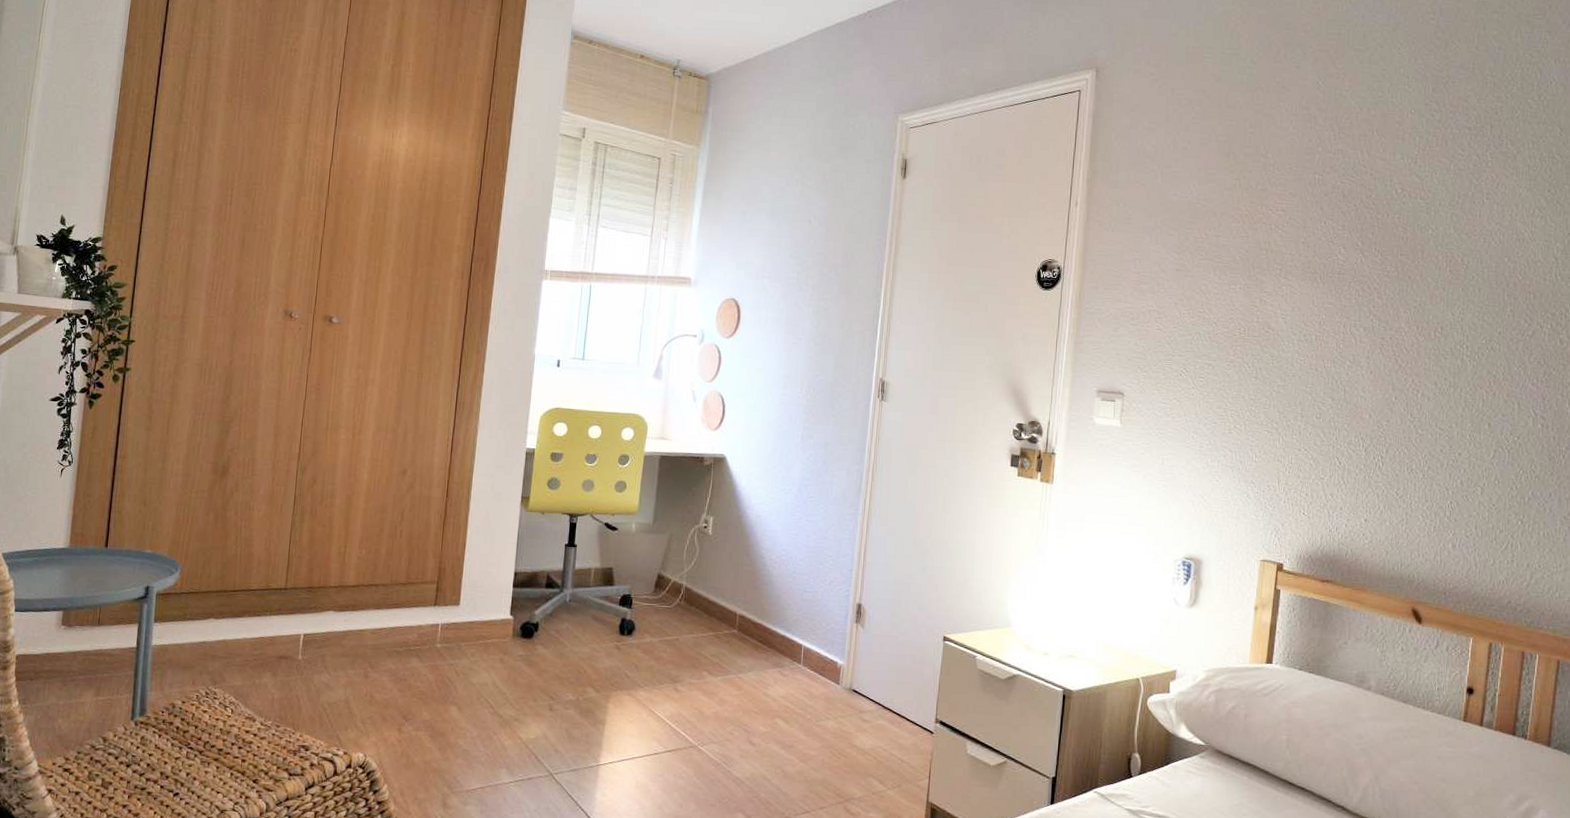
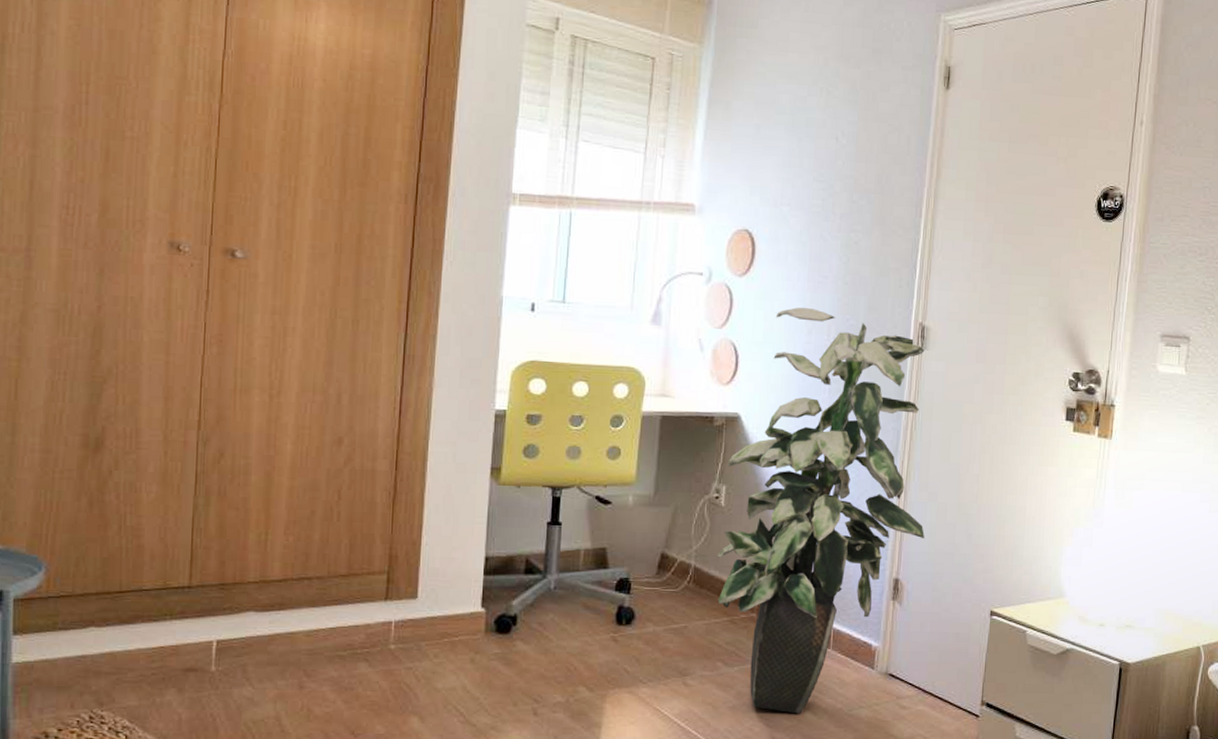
indoor plant: none [705,365,885,722] -> present [717,307,925,714]

